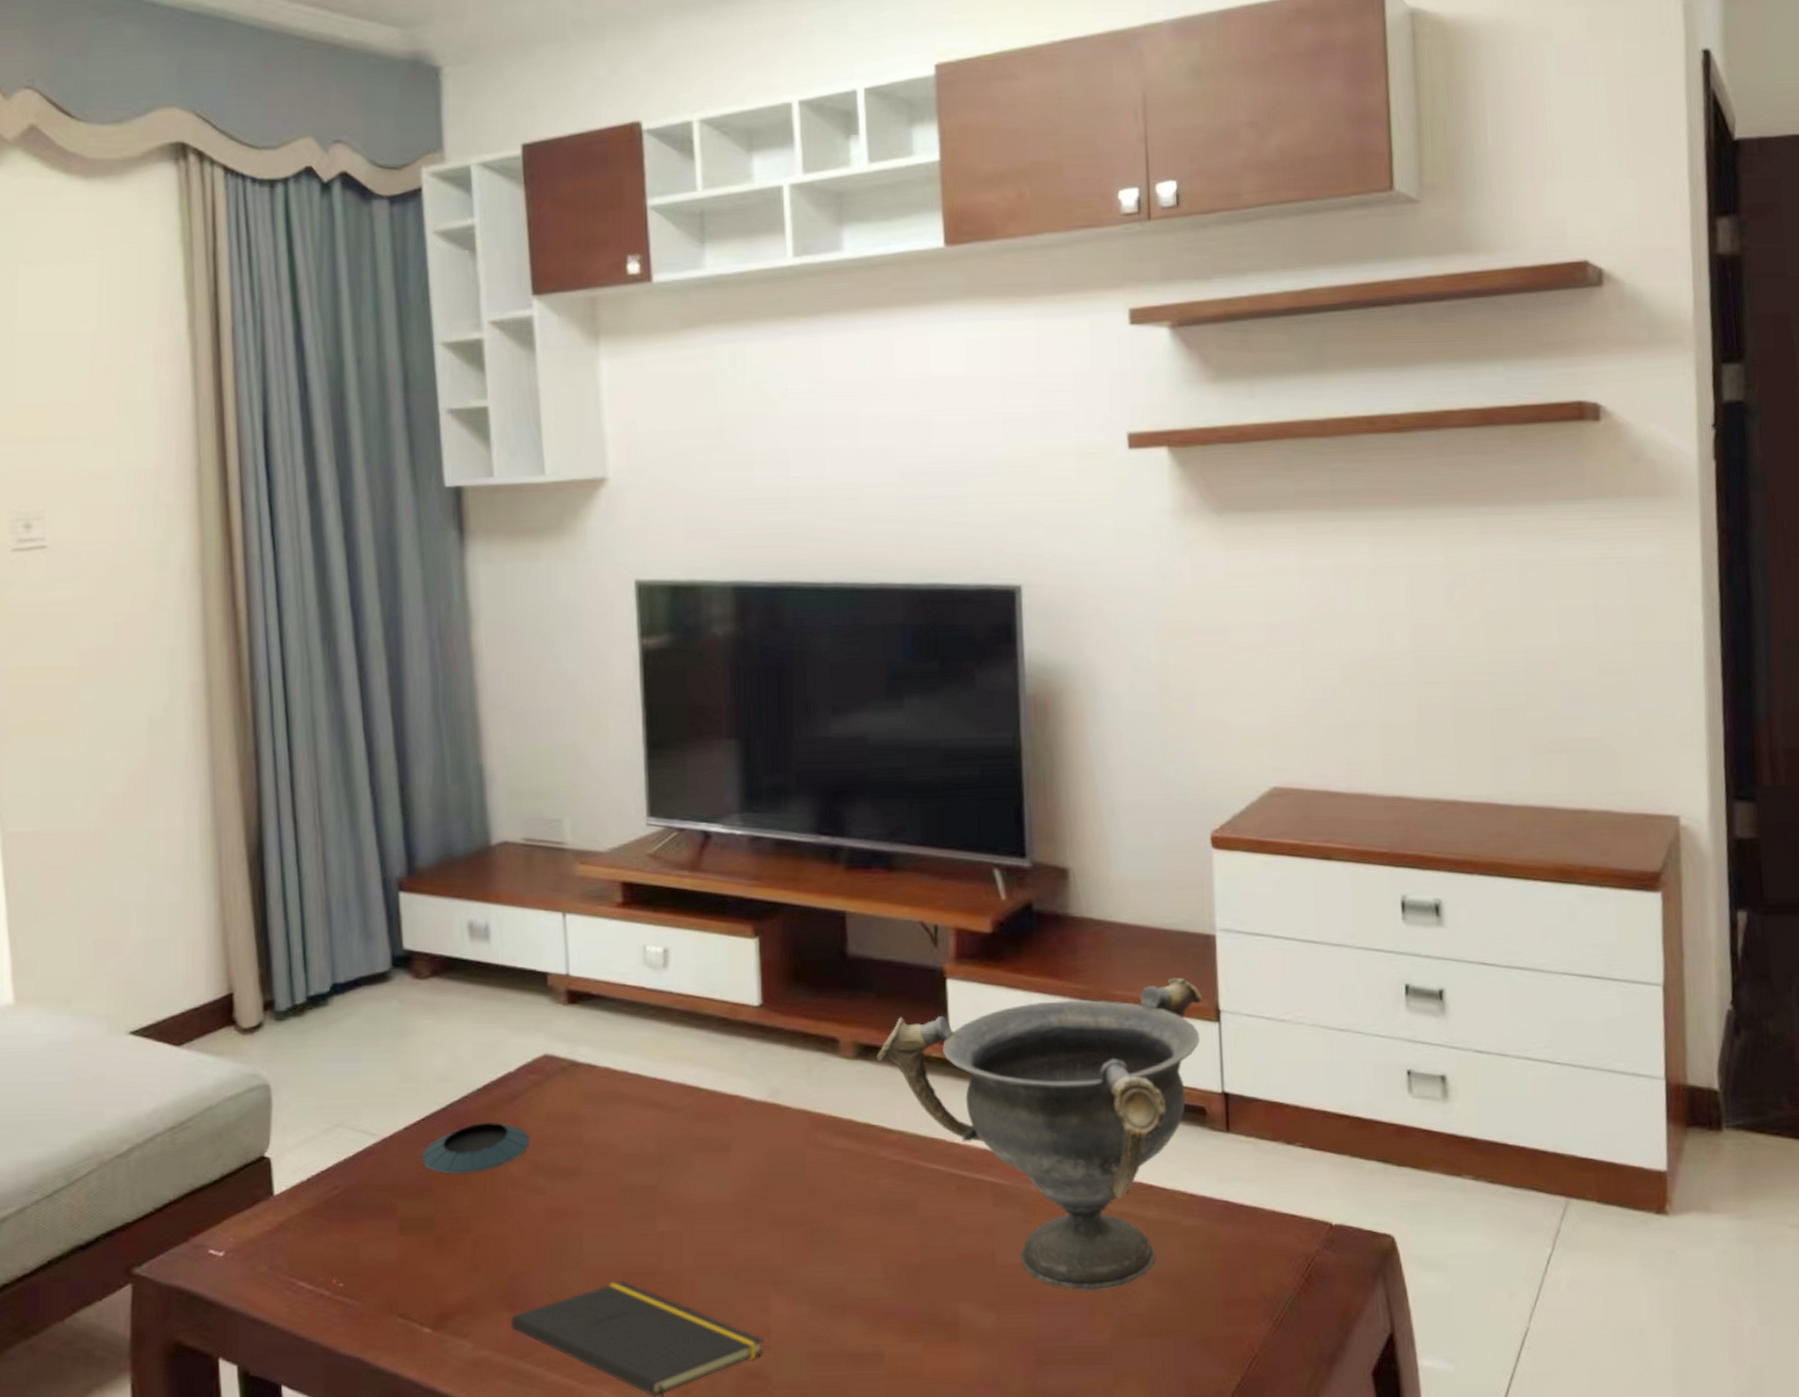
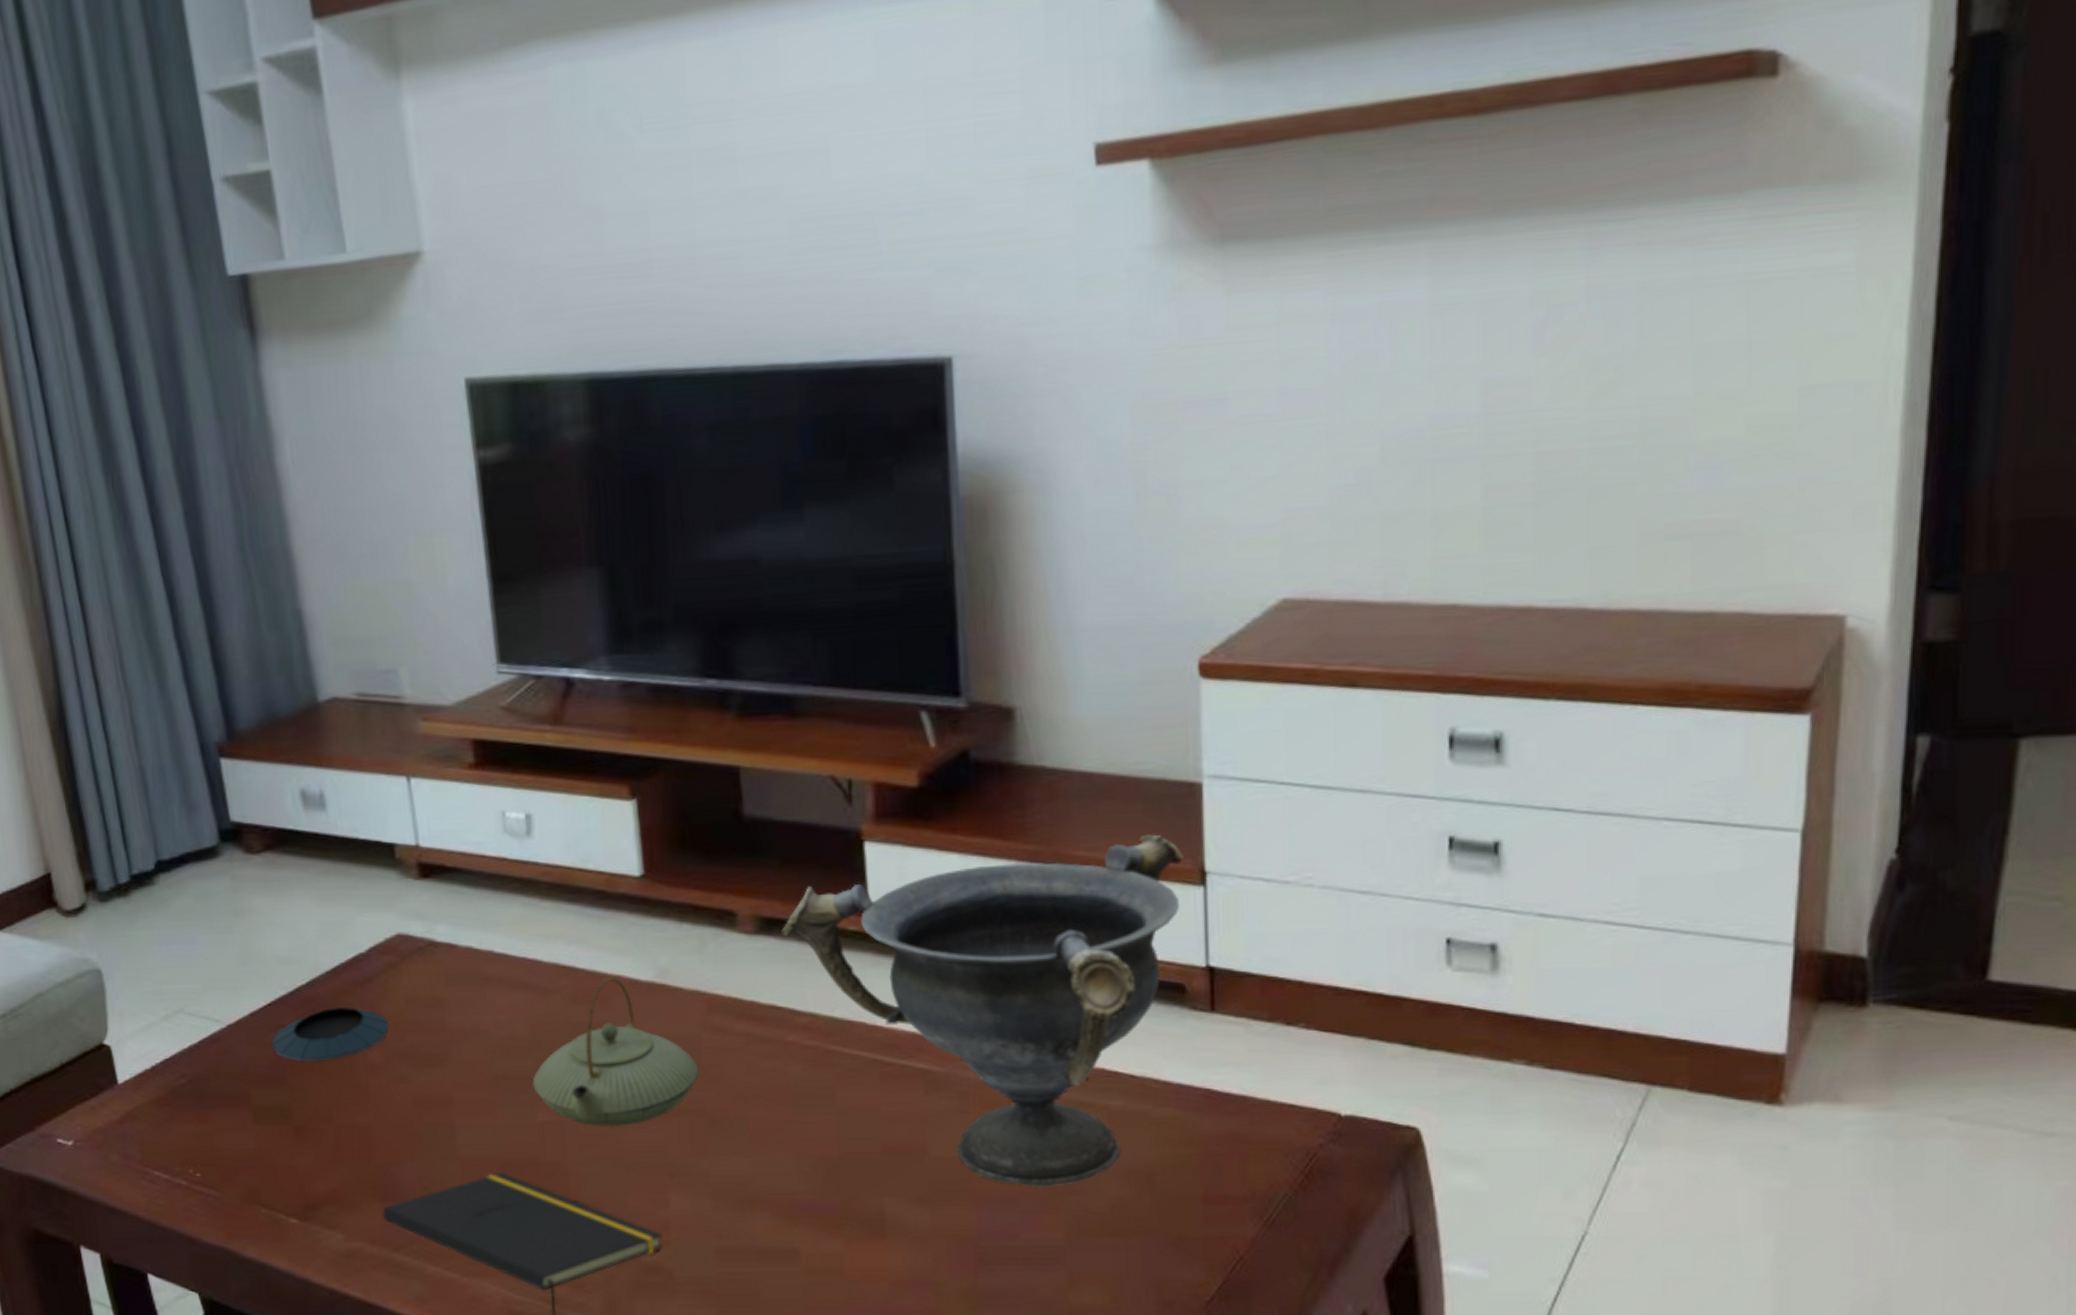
teapot: none [655,1096,801,1236] -> present [532,976,698,1127]

